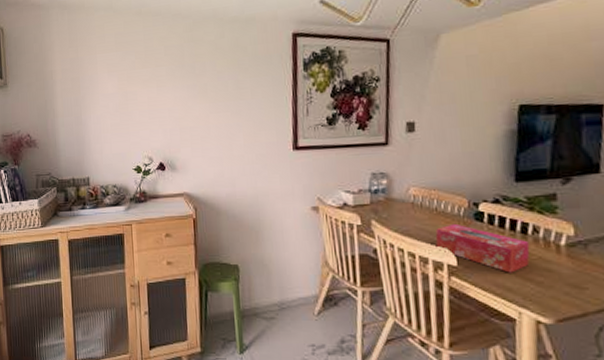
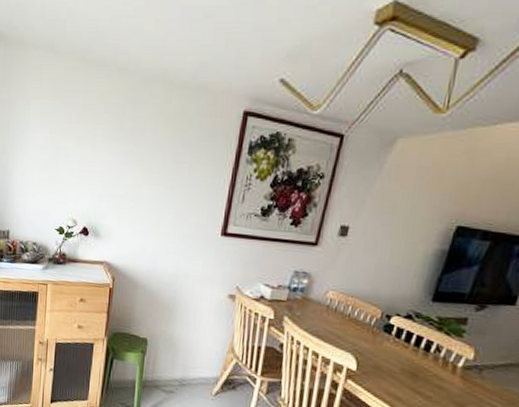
tissue box: present [435,223,530,273] -> none [340,331,429,385]

